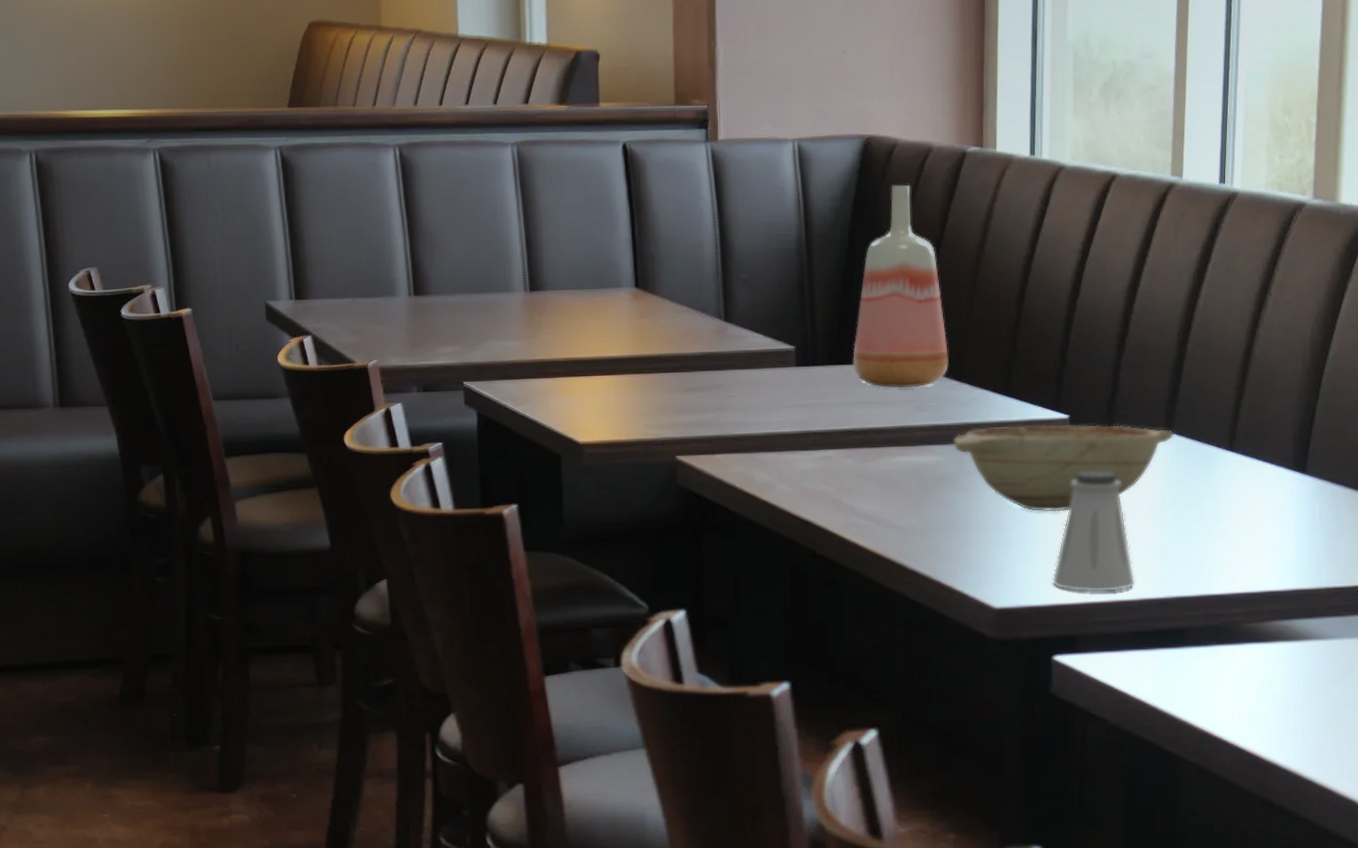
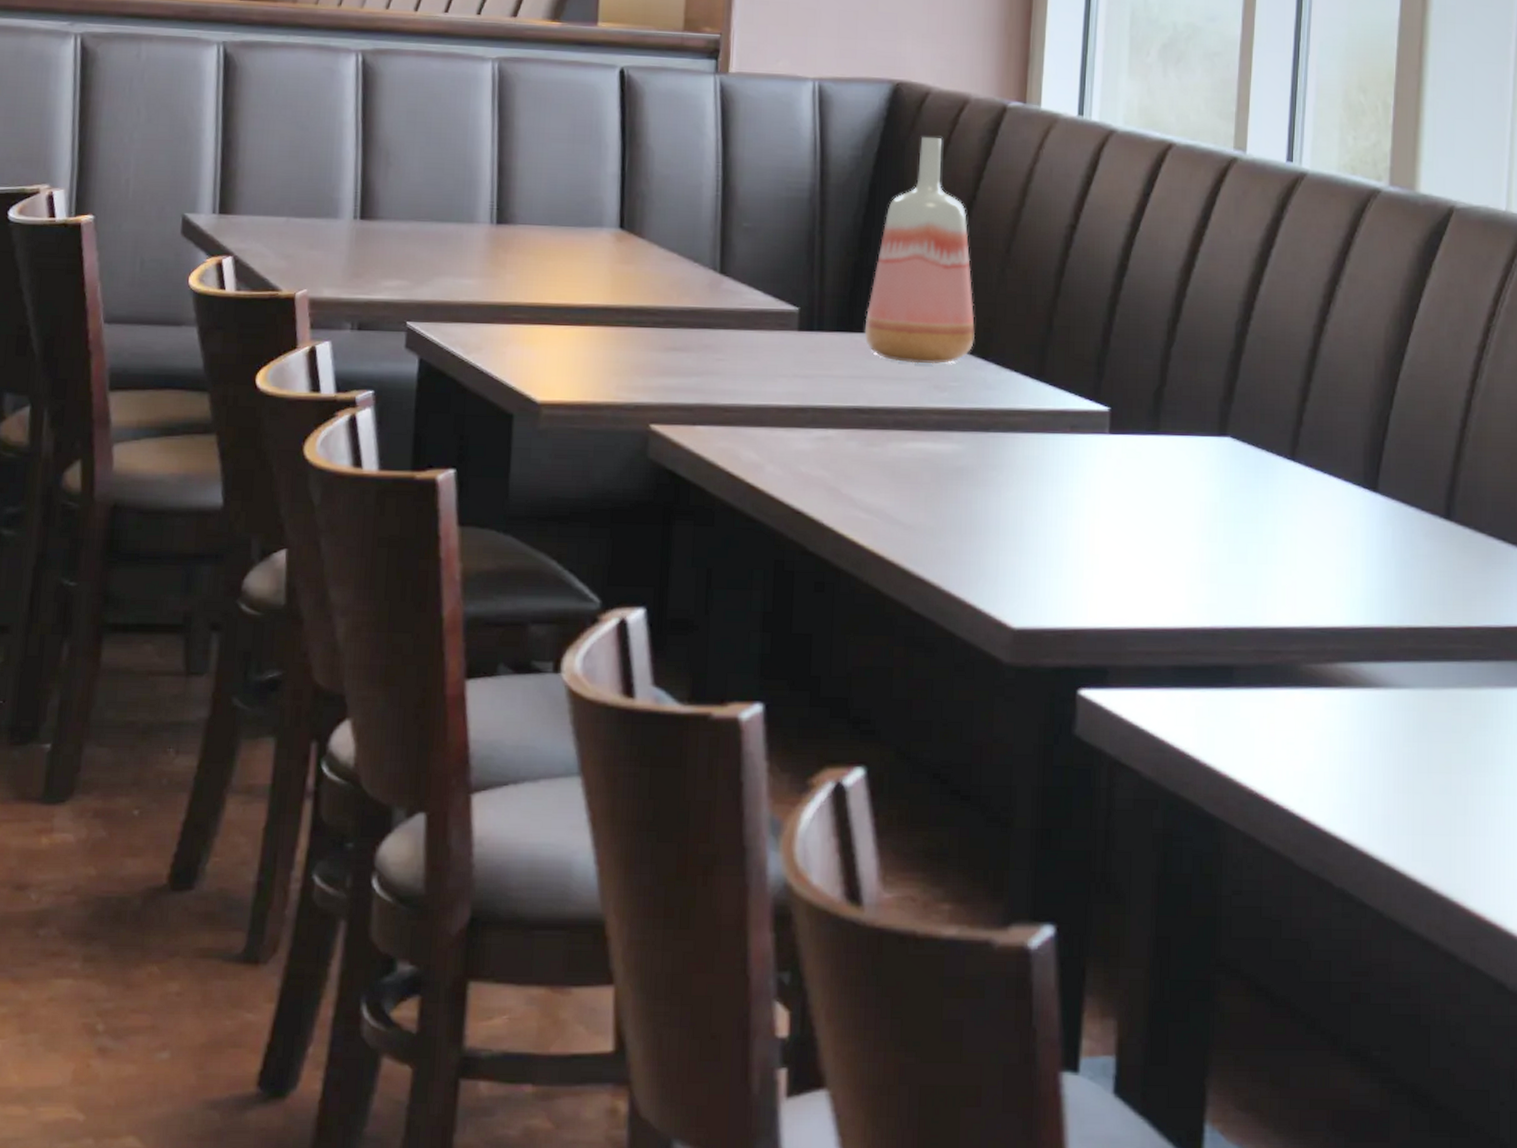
decorative bowl: present [952,424,1173,512] -> none [974,414,1228,519]
saltshaker: present [1052,471,1134,593] -> none [1082,474,1178,617]

